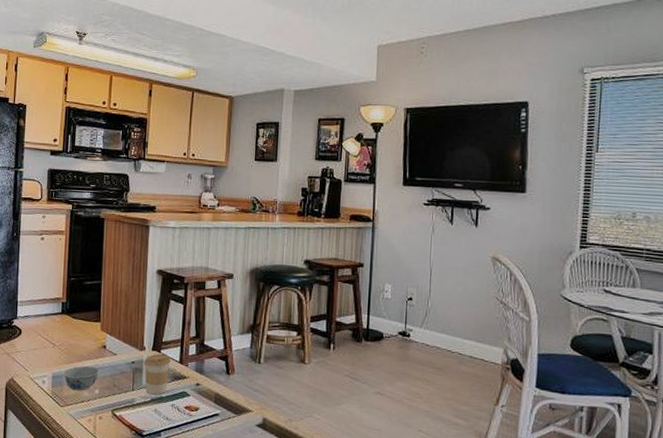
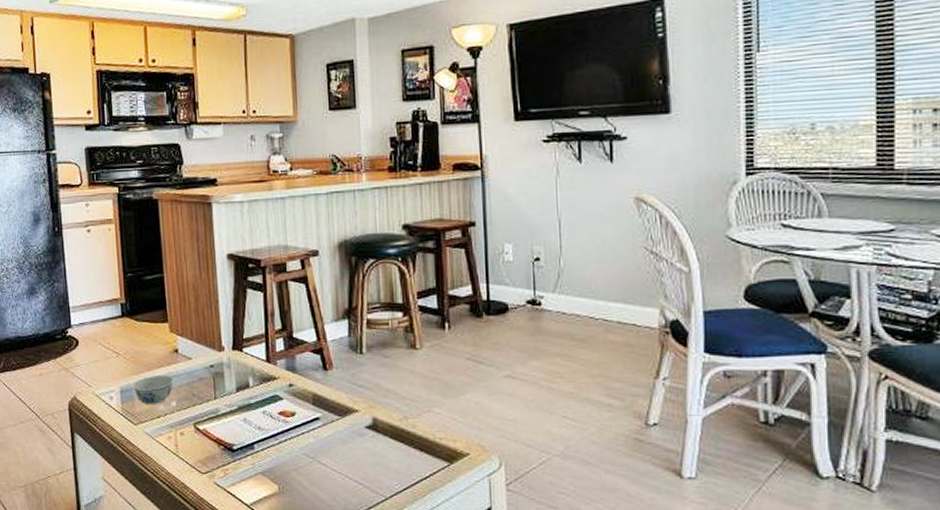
coffee cup: present [143,353,171,395] -> none [224,353,256,402]

